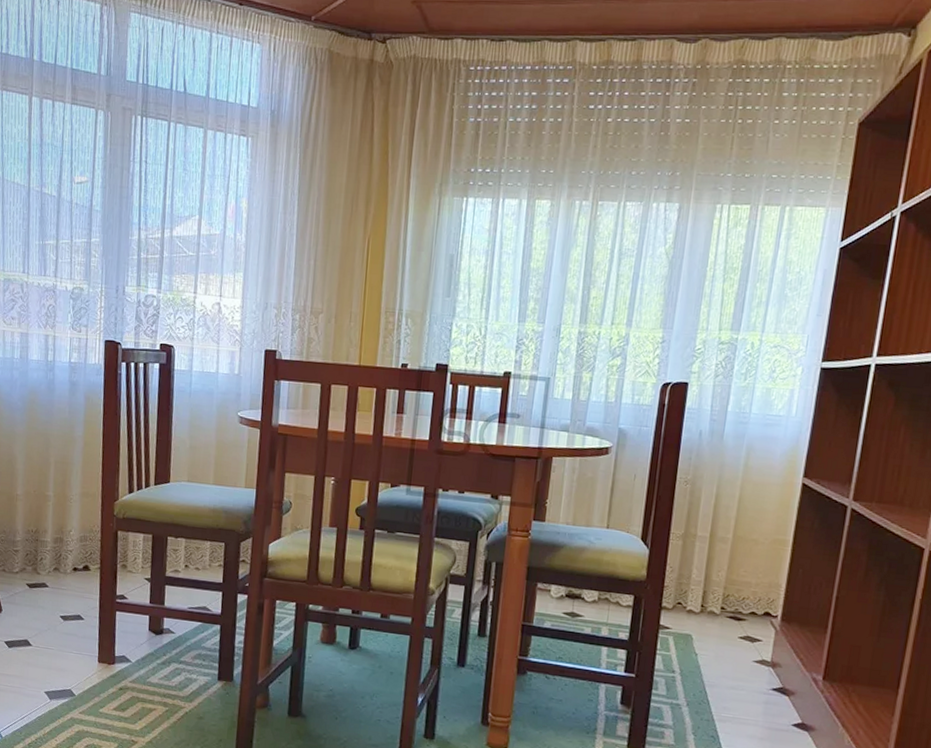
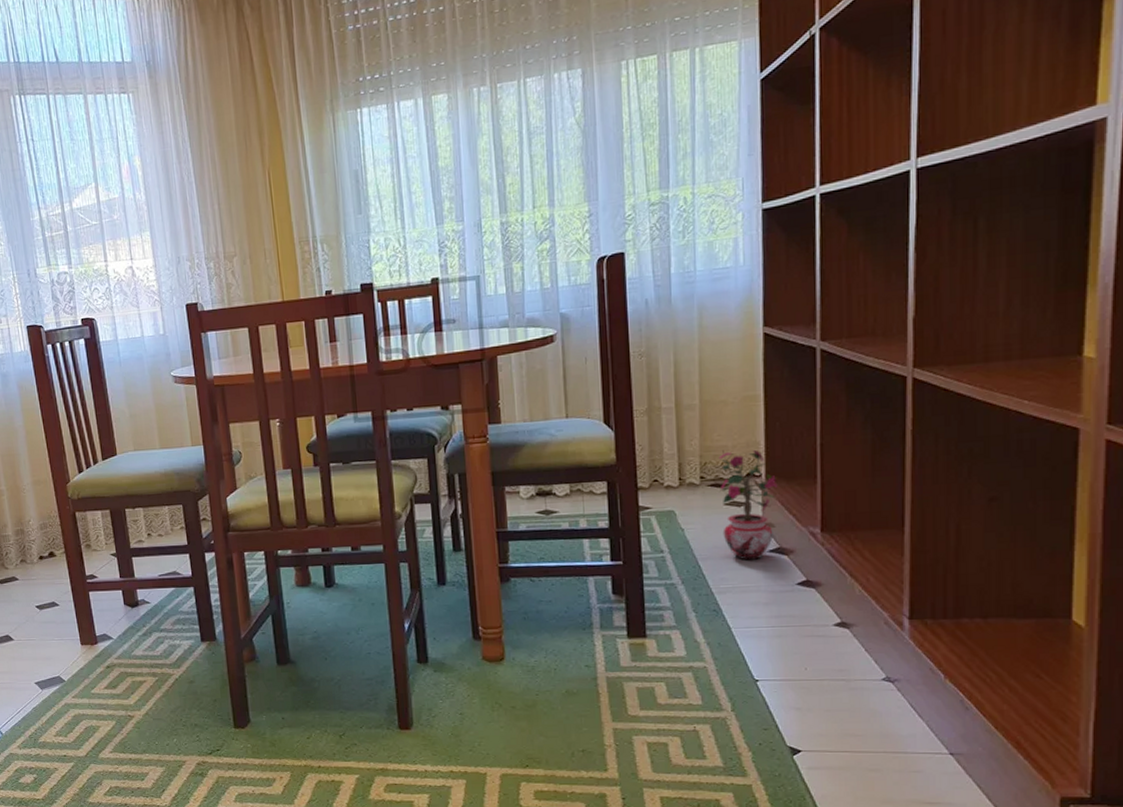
potted plant: none [732,586,792,696] -> present [718,450,778,560]

